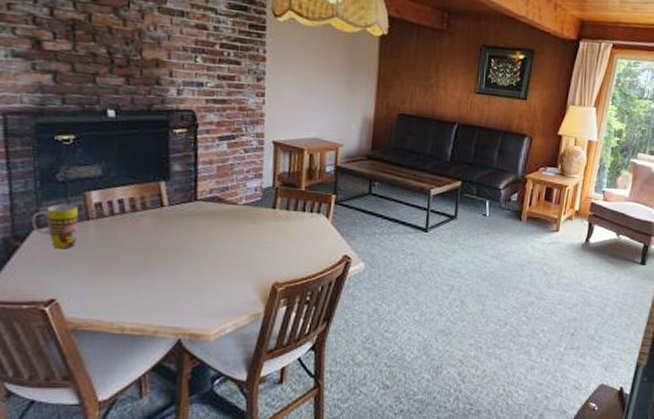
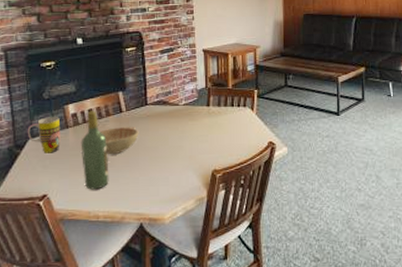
wine bottle: none [105,201,142,297] -> present [81,111,109,190]
decorative bowl: none [131,223,184,256] -> present [99,126,139,154]

